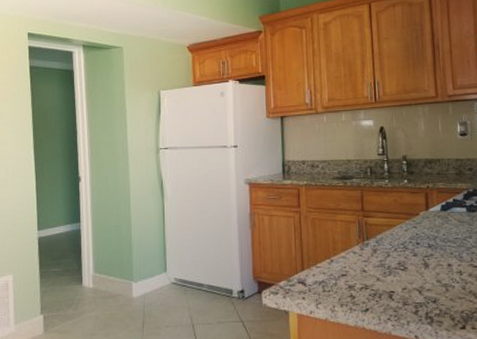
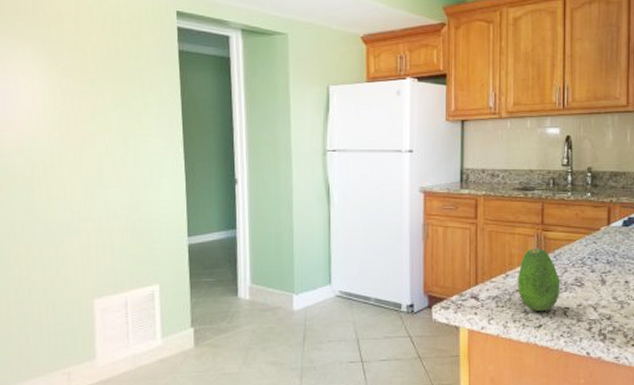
fruit: none [342,234,385,296] -> present [518,248,561,312]

